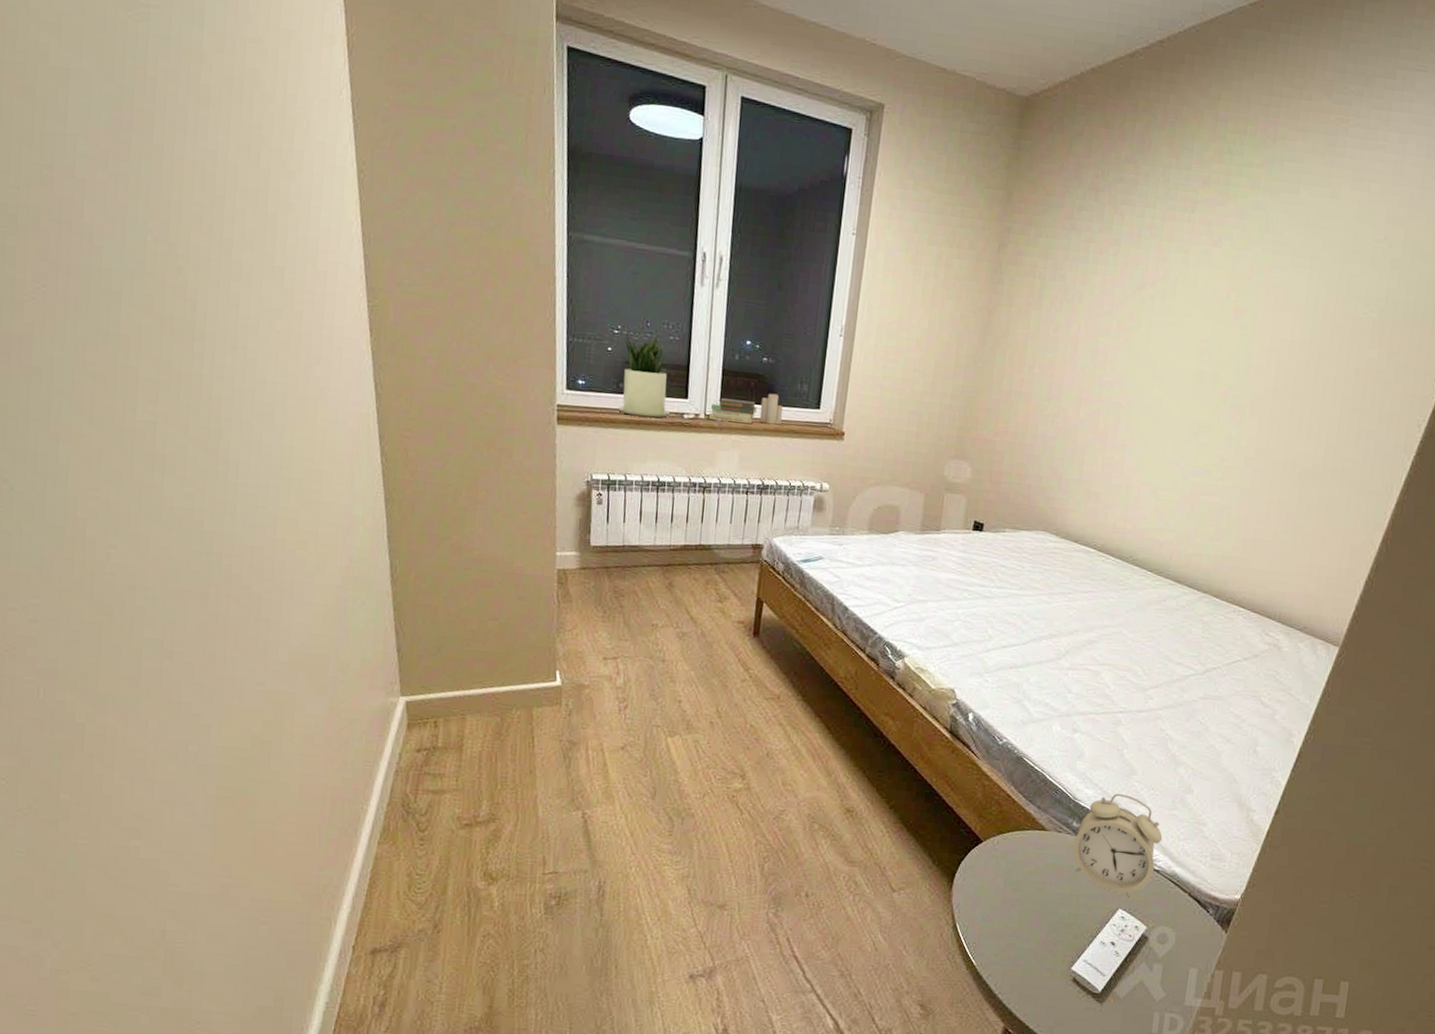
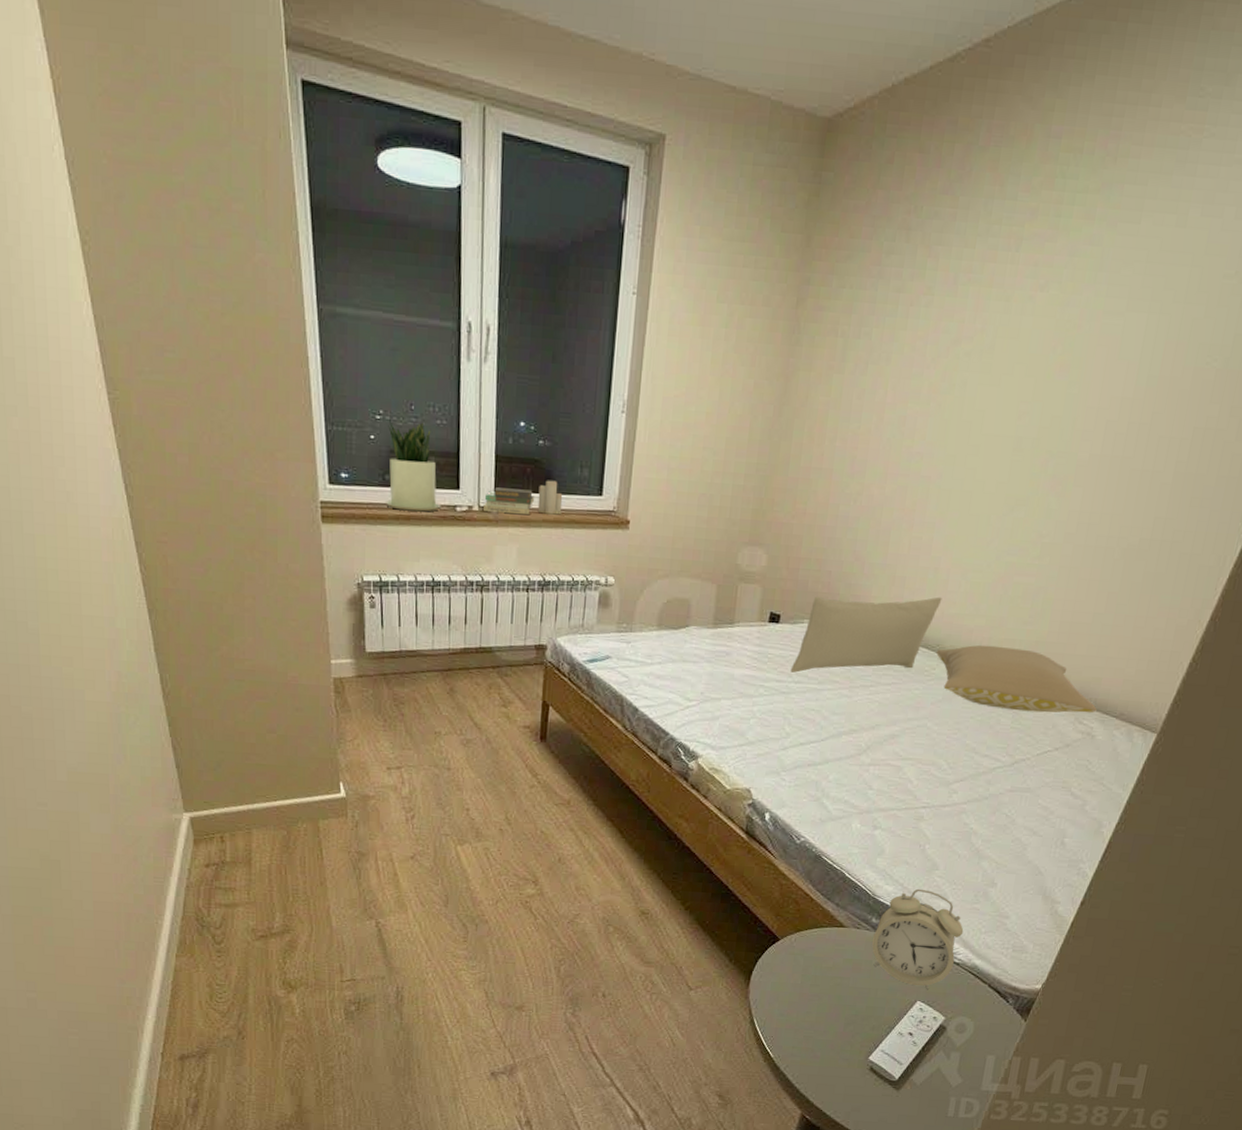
pillow: none [993,508,1134,578] -> present [790,597,942,673]
pillow: none [1129,558,1283,626] -> present [935,645,1098,713]

